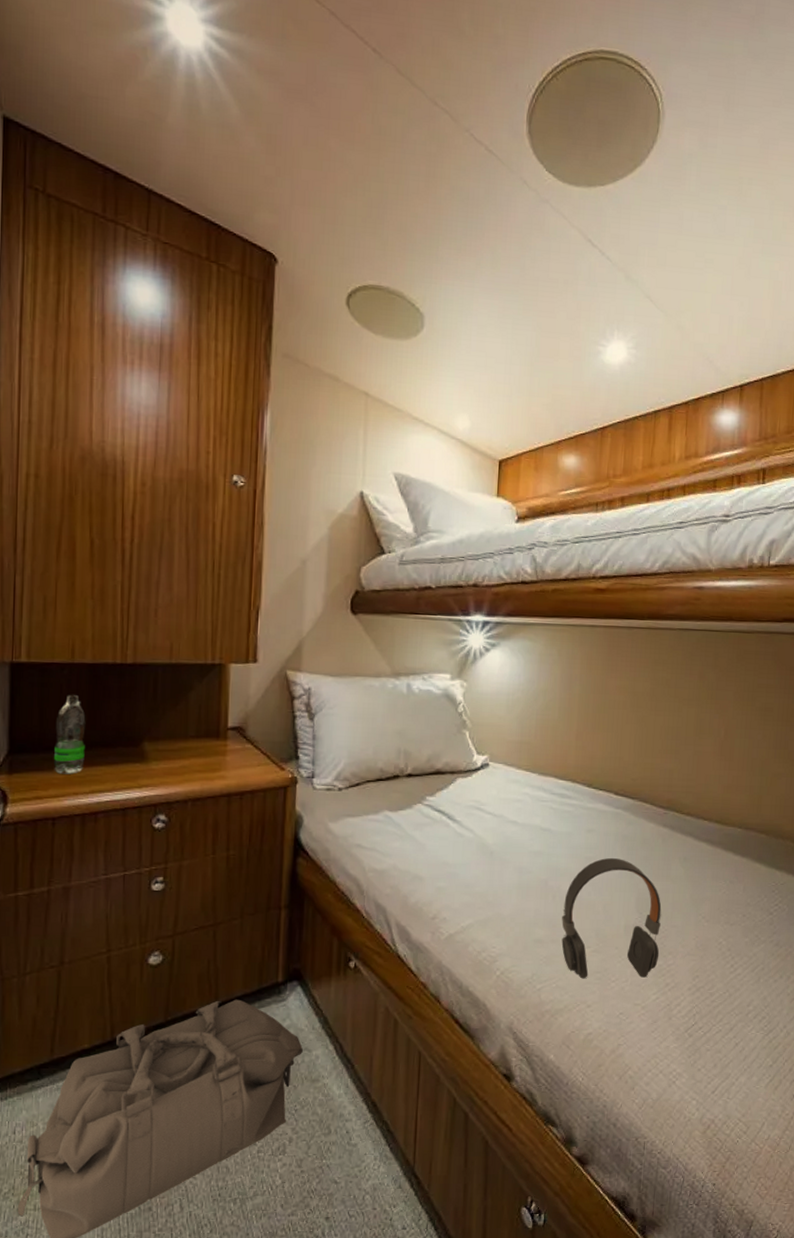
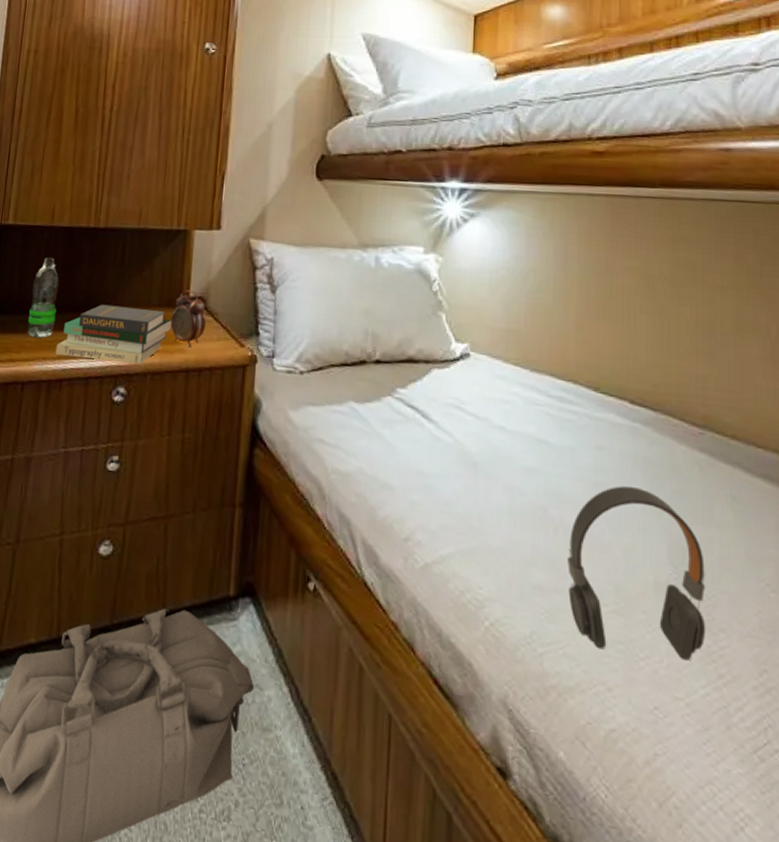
books: none [87,738,211,793] -> present [55,304,172,365]
alarm clock: none [209,721,246,773] -> present [170,290,207,346]

